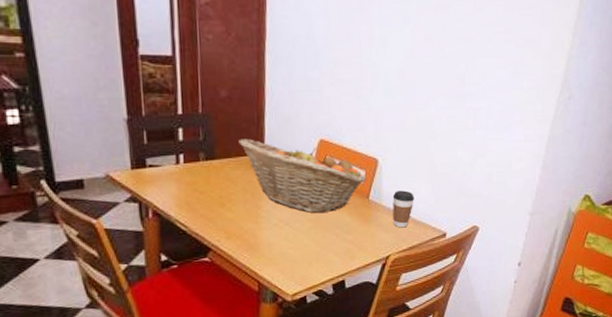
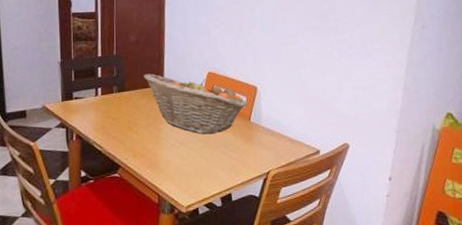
coffee cup: present [392,190,414,228] -> none [270,113,290,146]

